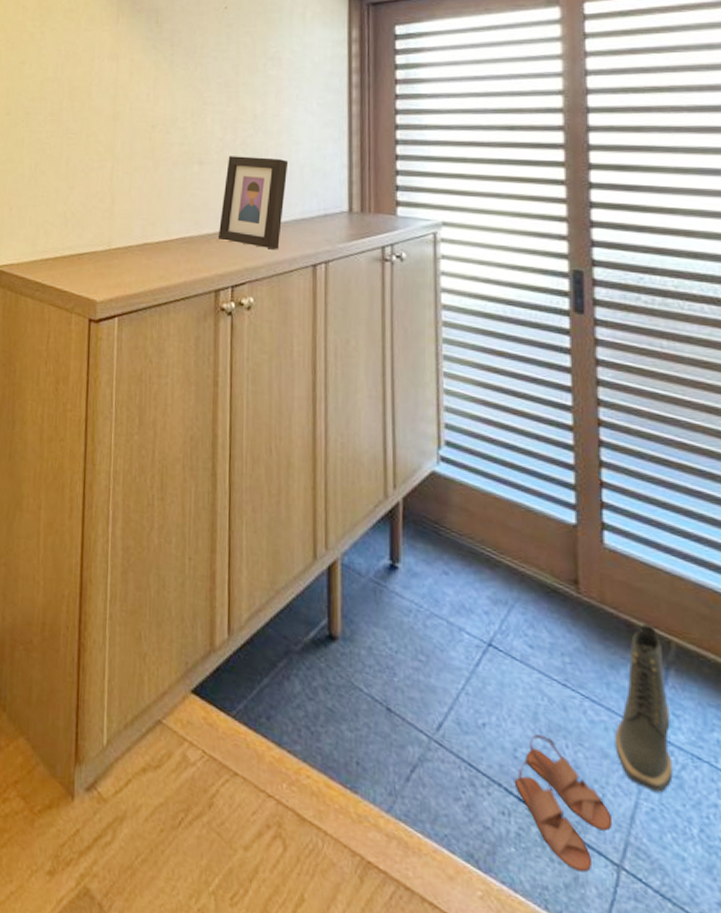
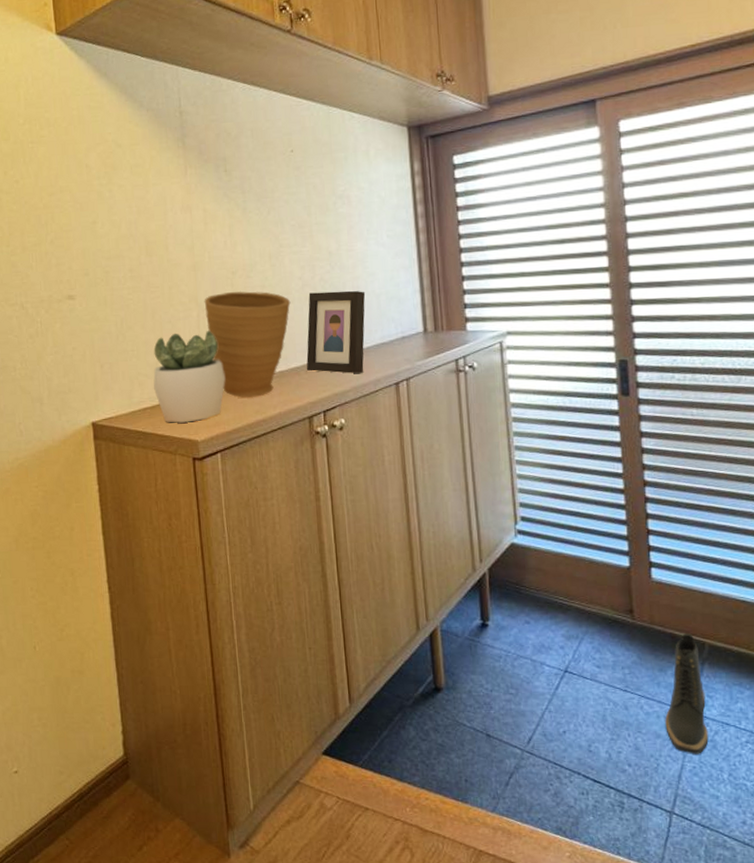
succulent plant: none [59,183,133,280] -> present [153,331,226,423]
vase: none [119,146,209,262] -> present [204,291,291,398]
sandal: present [516,734,613,873] -> none [591,731,665,822]

